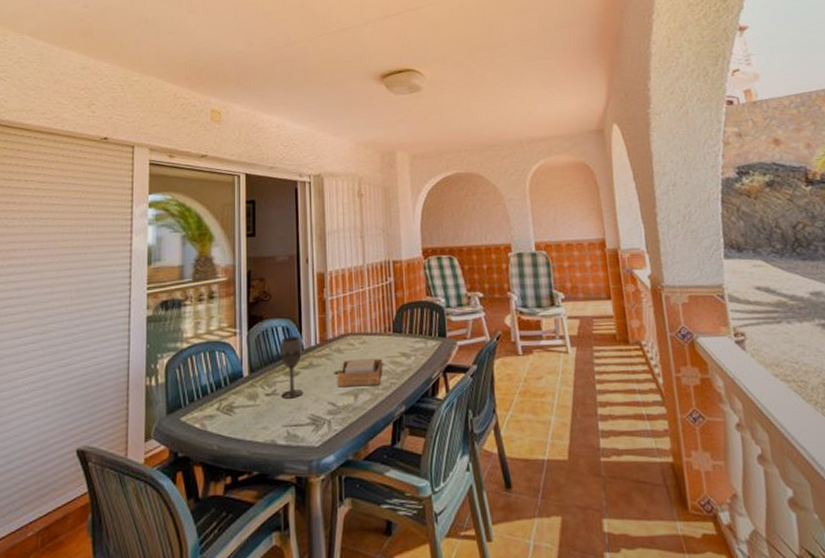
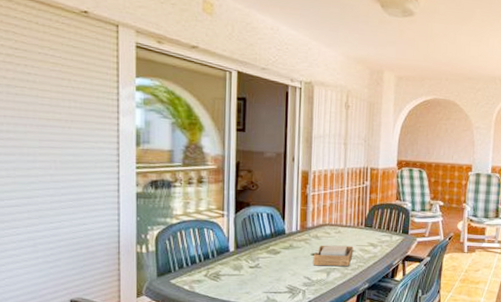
wine glass: present [279,336,303,399] -> none [263,222,285,272]

